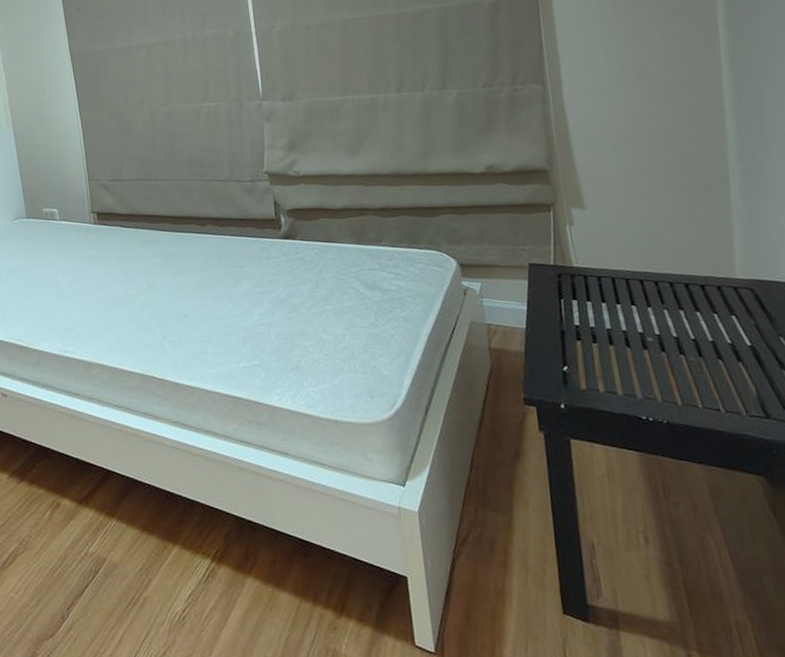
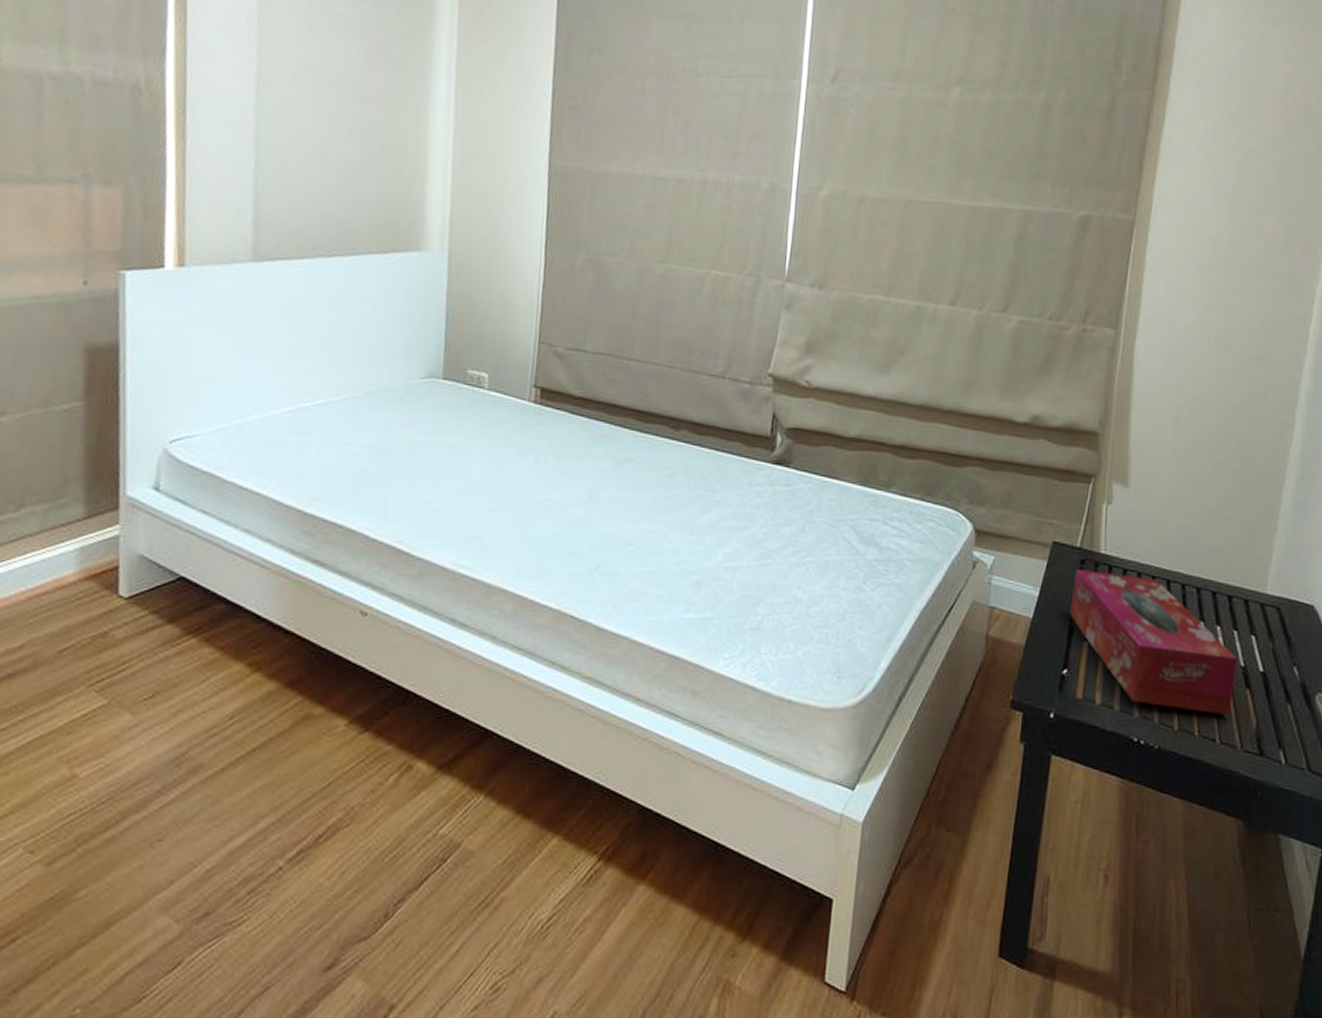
tissue box: none [554,280,728,388] -> present [1070,569,1238,716]

